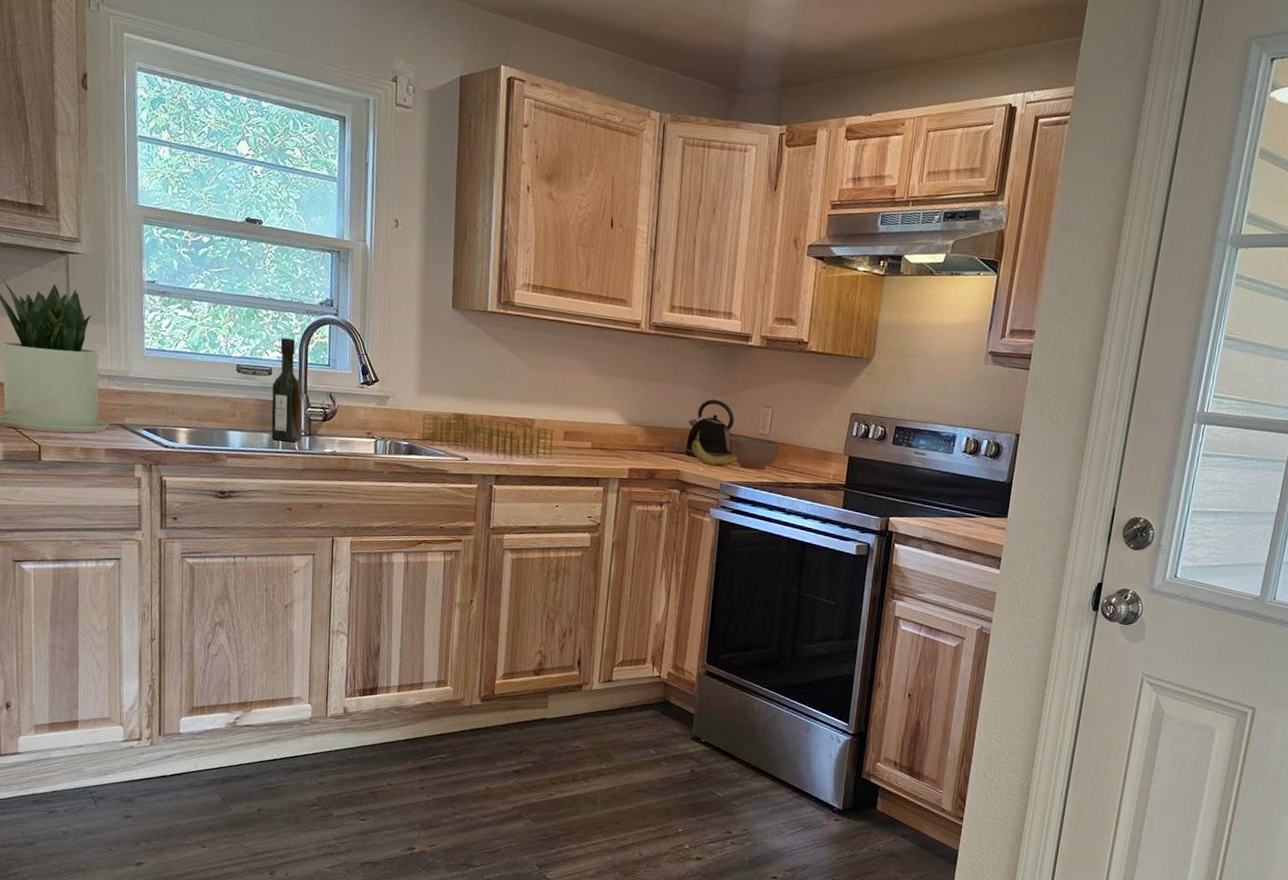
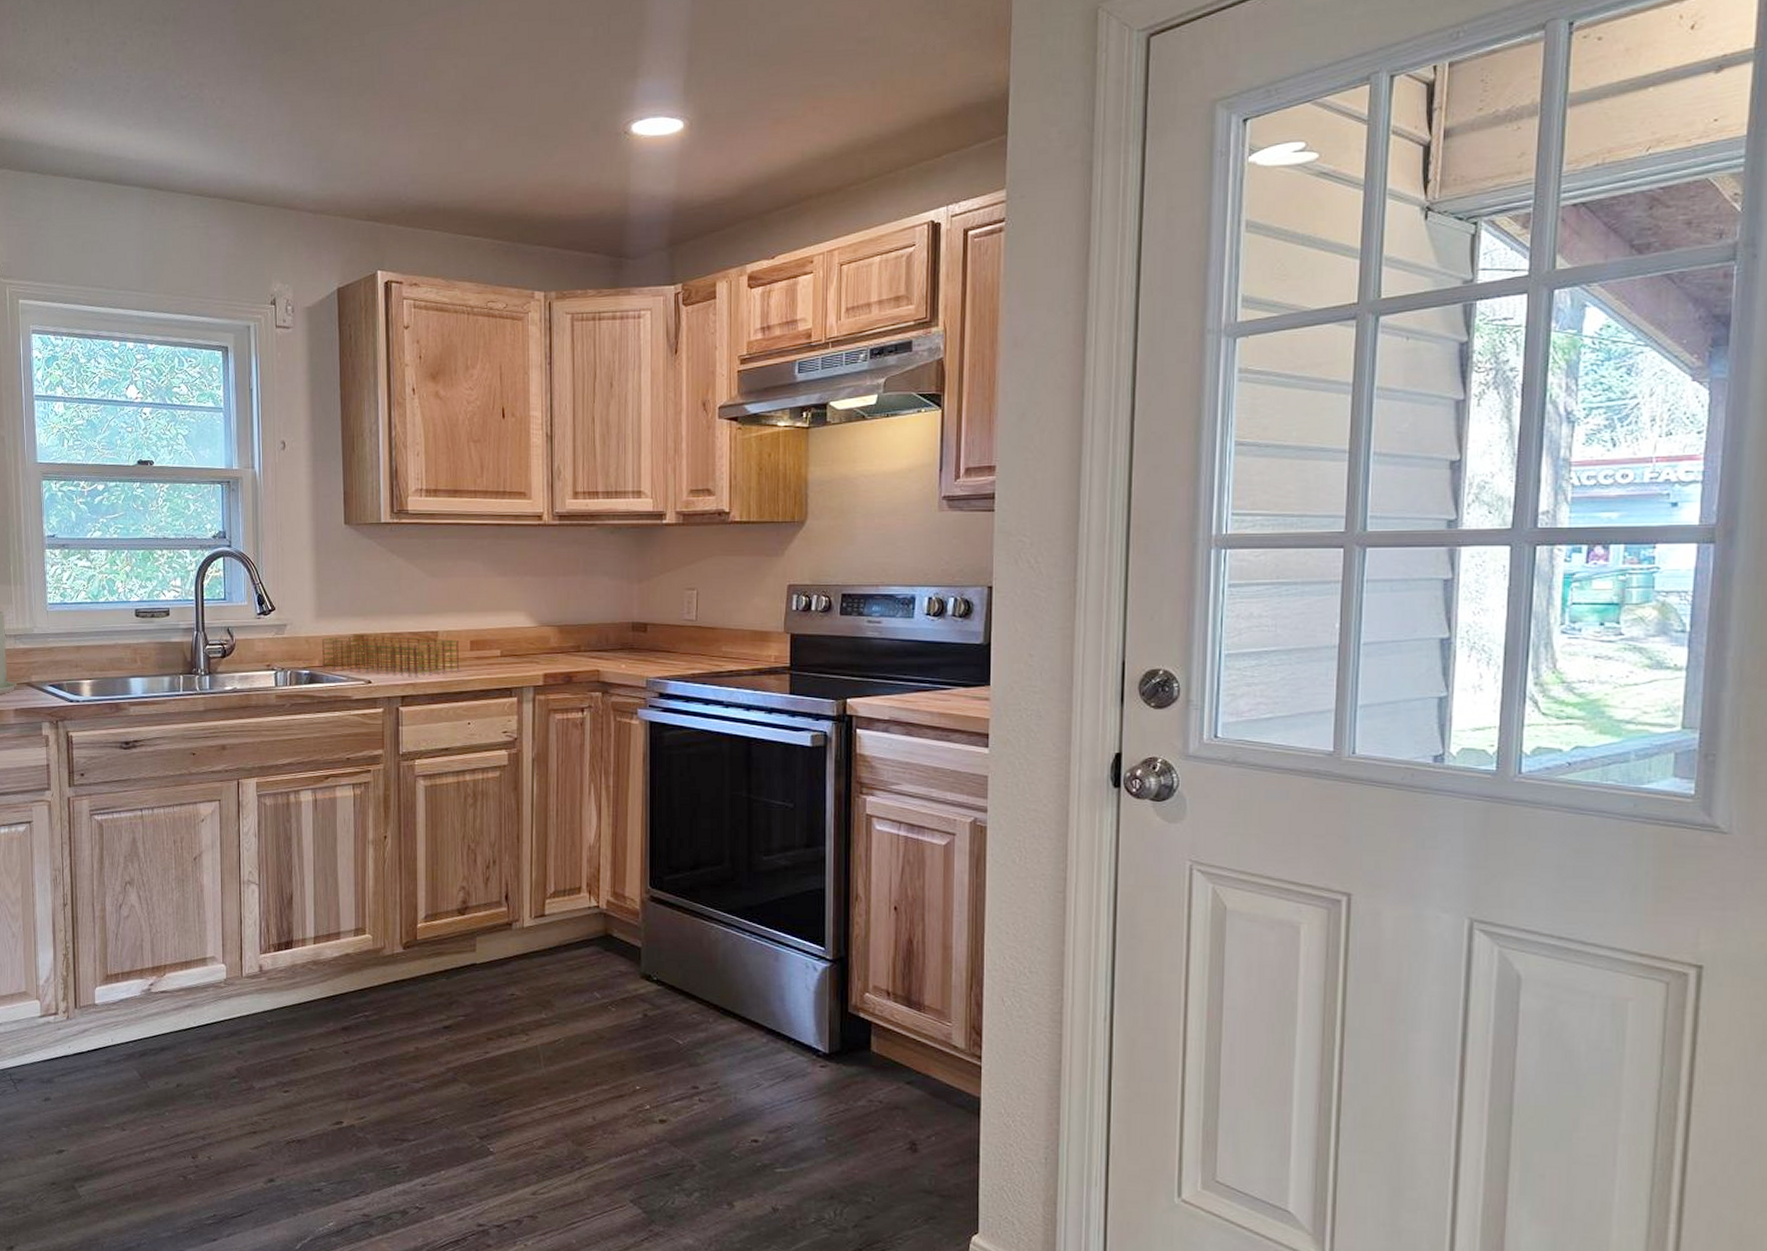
bottle: present [271,338,302,443] -> none [171,576,202,684]
kettle: present [684,399,734,457] -> none [603,587,656,654]
fruit: present [691,430,739,467] -> none [610,623,665,662]
bowl: present [729,436,781,470] -> none [652,626,711,660]

